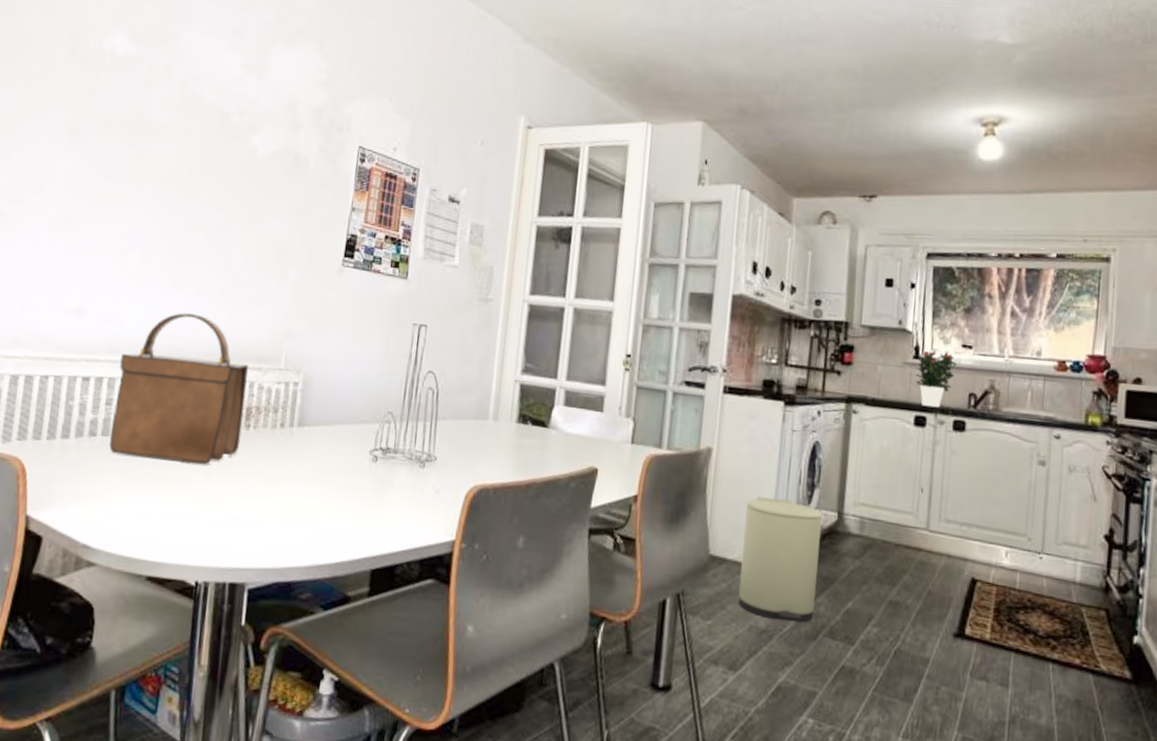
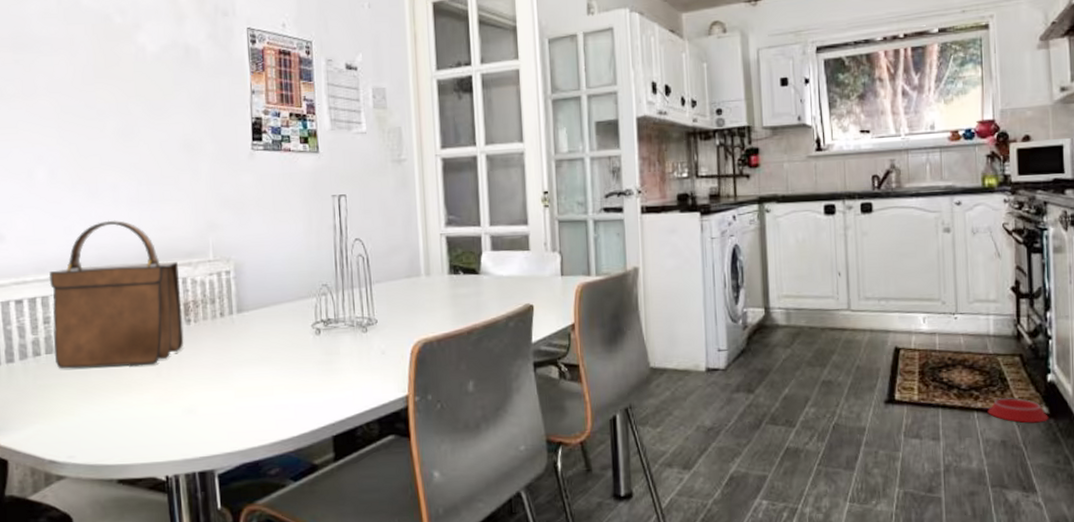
pedal bin: present [738,496,822,622] -> none [677,303,754,416]
potted flower: present [915,351,958,408] -> none [819,140,858,195]
pet bowl: none [1064,652,1130,687] -> present [987,398,1049,423]

